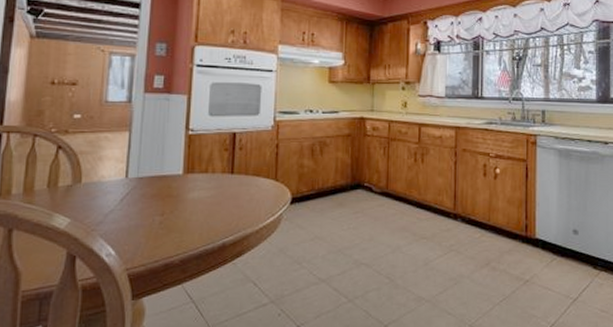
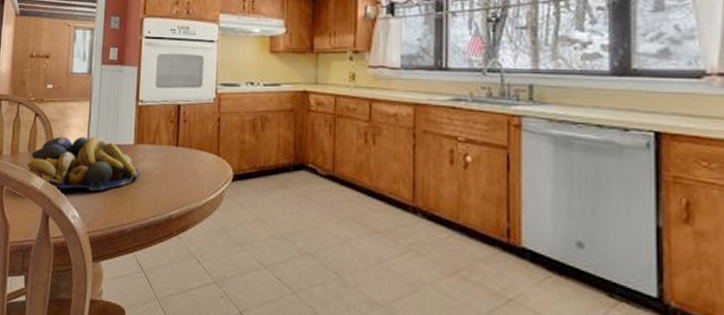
fruit bowl: none [45,168,189,227] -> present [27,136,139,191]

